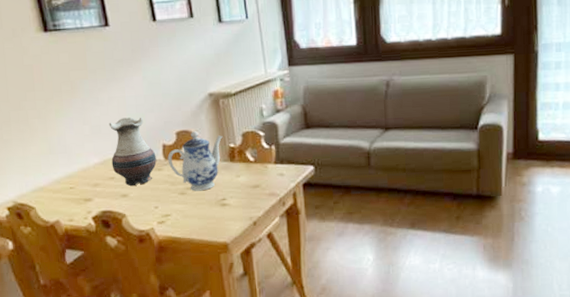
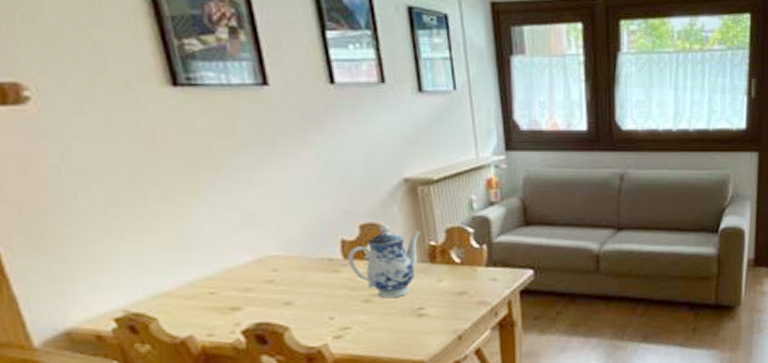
vase: present [108,117,157,187] -> none [266,204,333,292]

